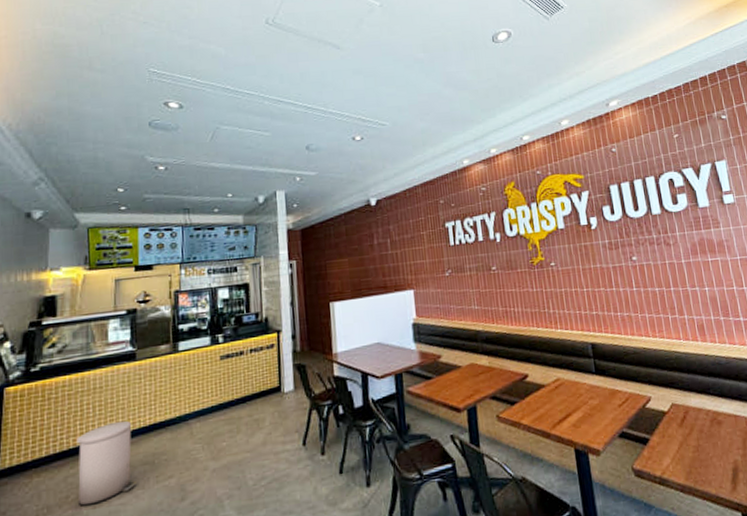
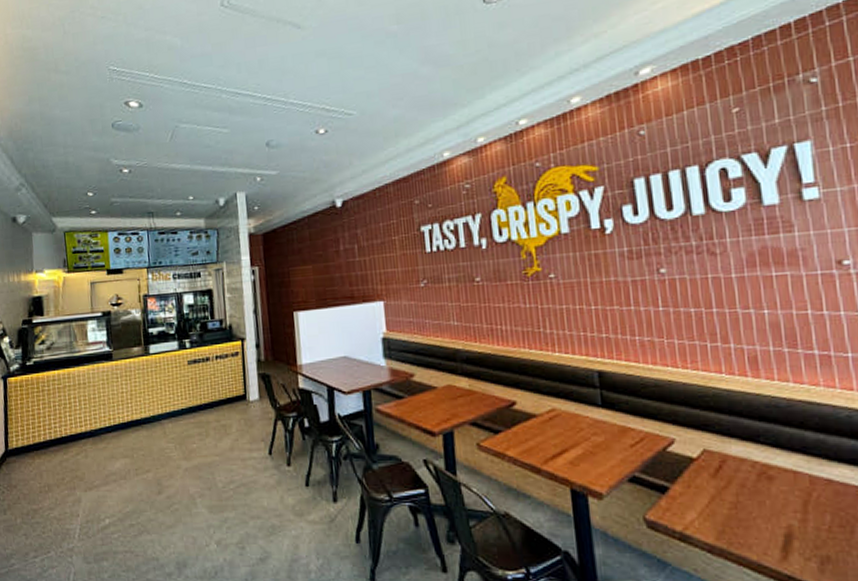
pedal bin: present [76,420,138,507] -> none [67,415,120,490]

